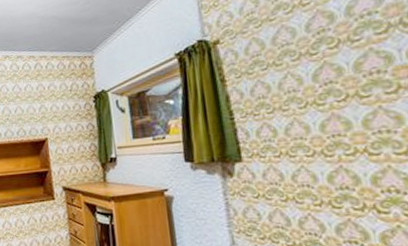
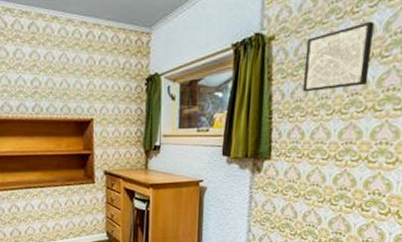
wall art: none [256,10,342,89] -> present [302,22,374,92]

